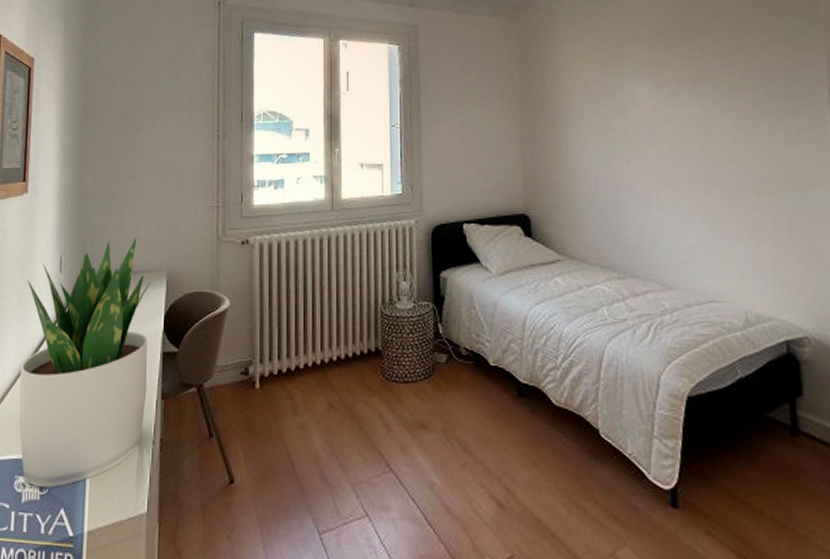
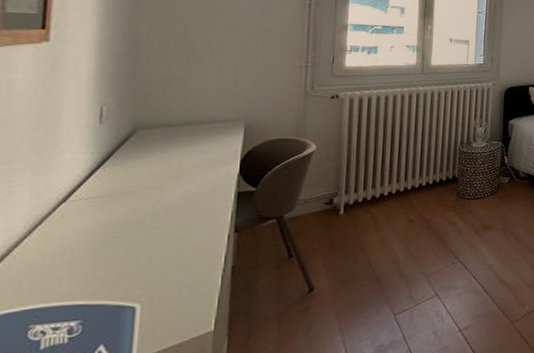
planter: present [18,237,151,489] -> none [34,91,225,332]

